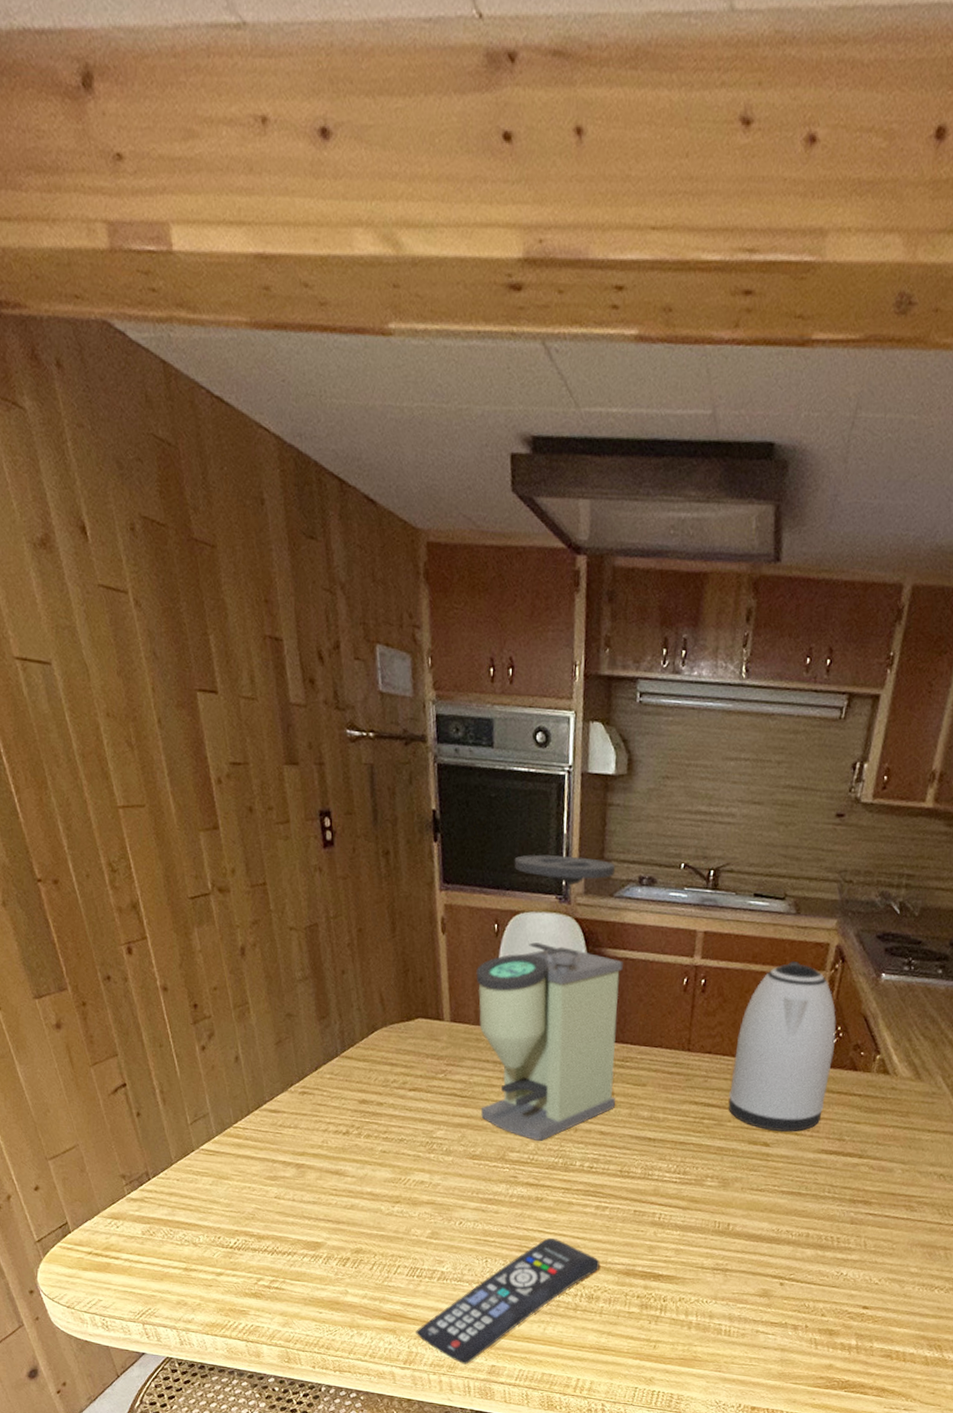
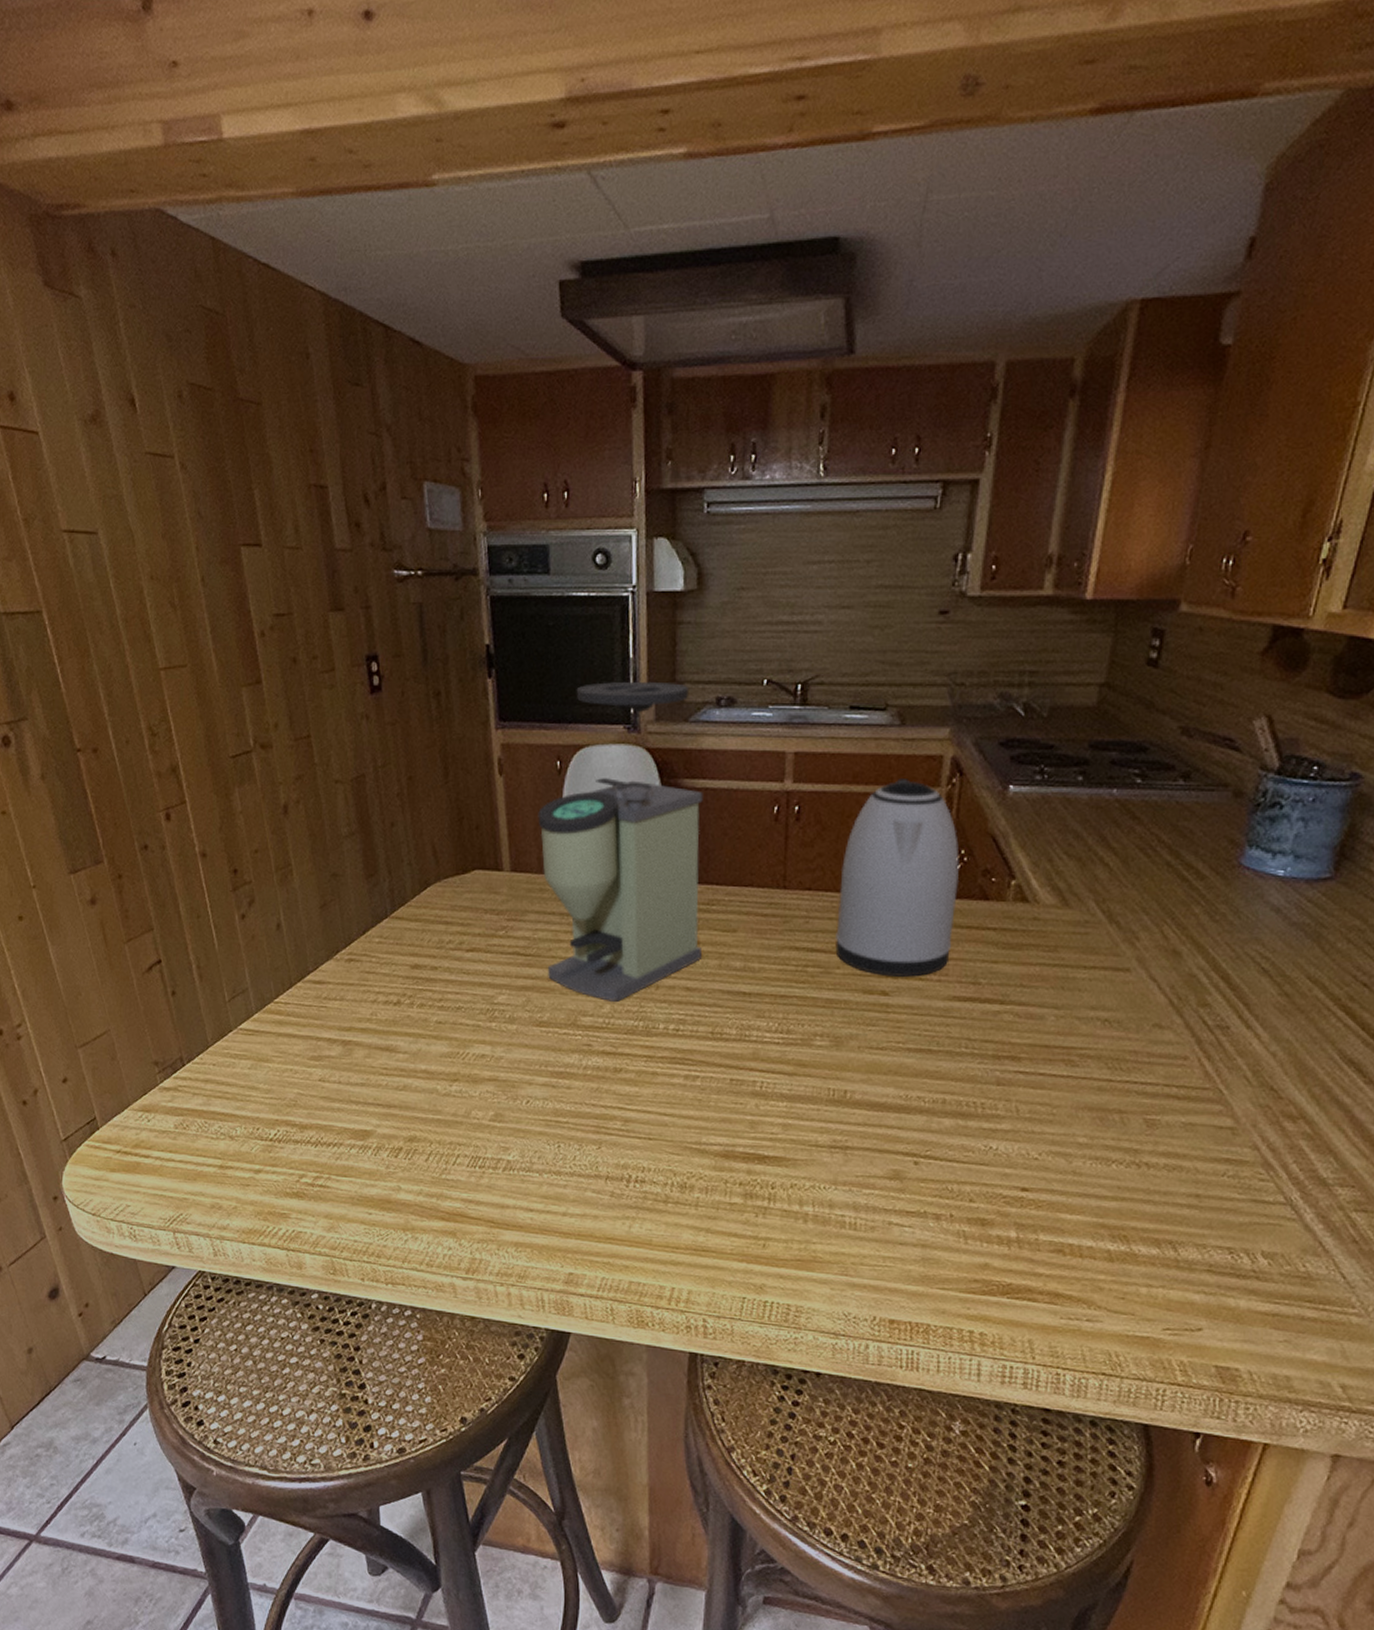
remote control: present [416,1238,600,1365] -> none [479,1116,692,1273]

